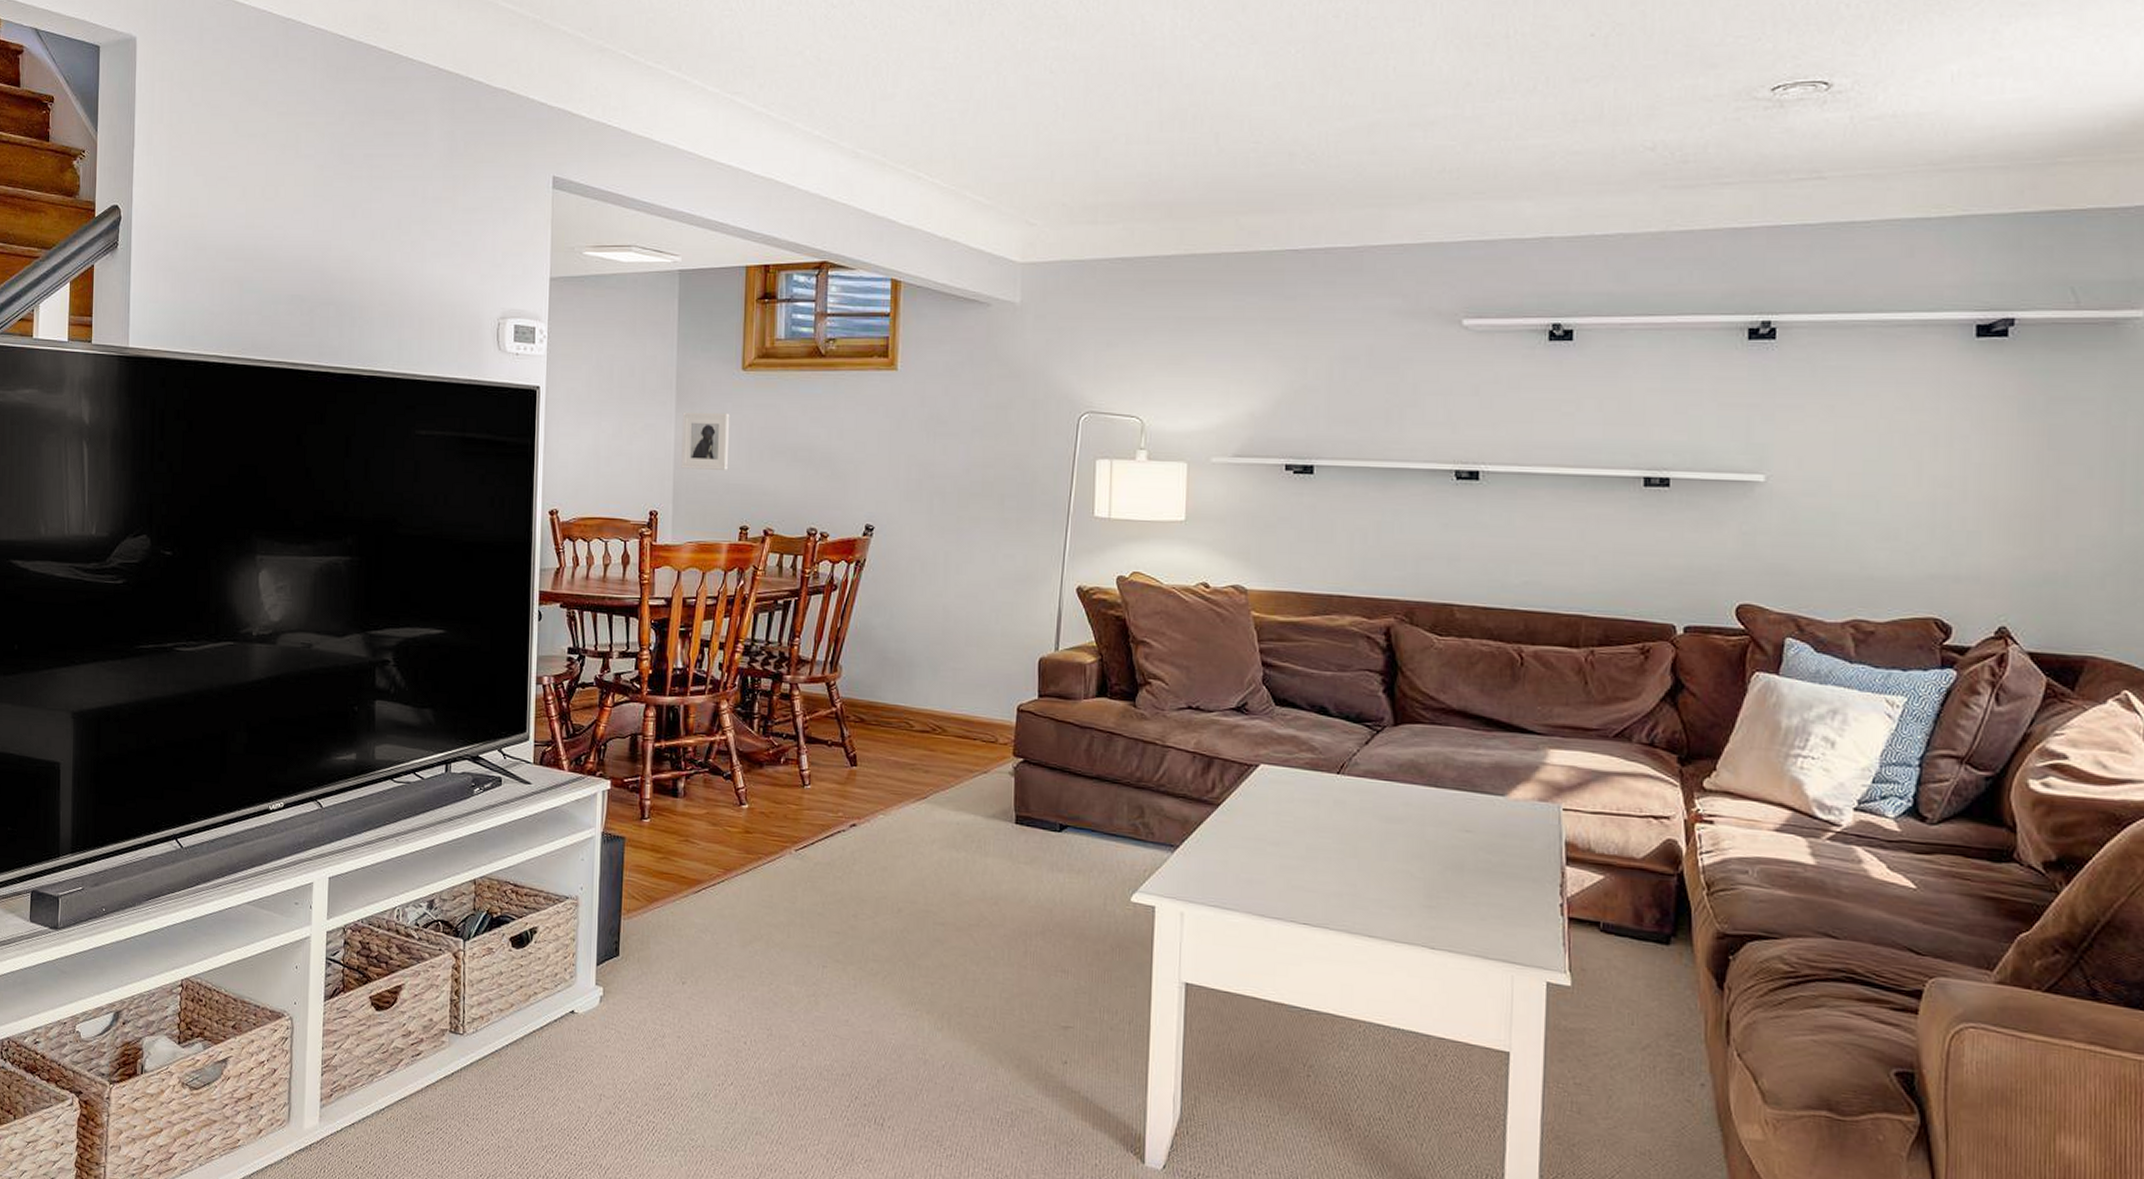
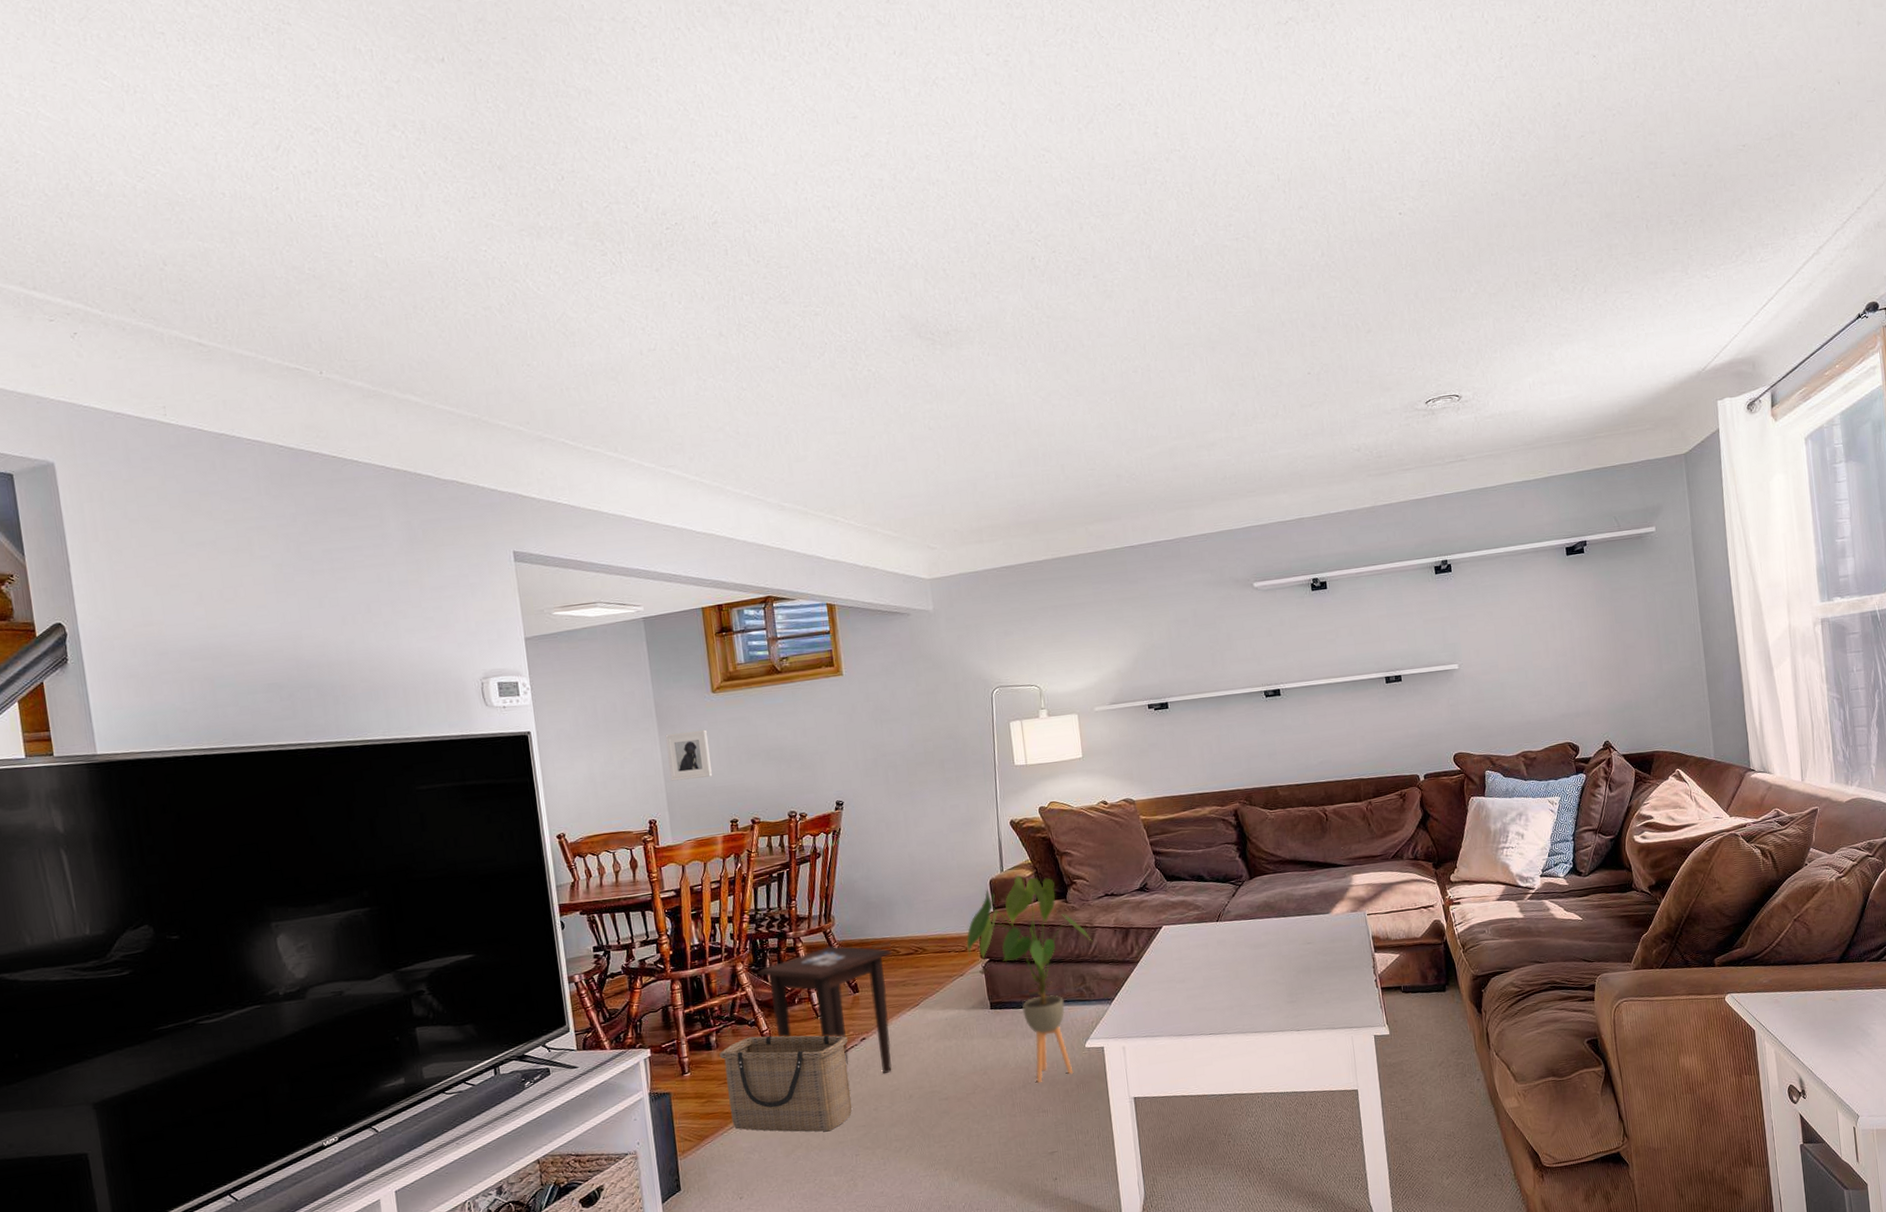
basket: none [686,792,835,929] -> present [719,1035,852,1132]
side table: none [742,702,905,875] -> present [757,945,893,1074]
house plant: none [997,658,1162,934] -> present [966,874,1093,1084]

